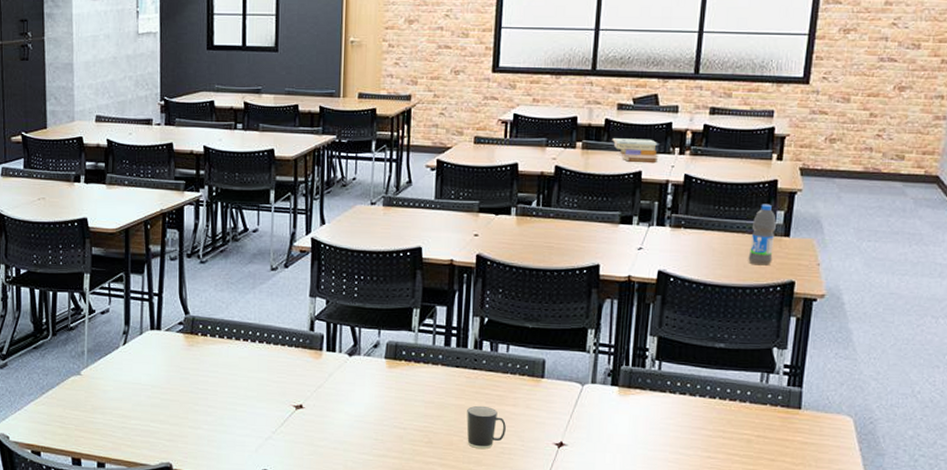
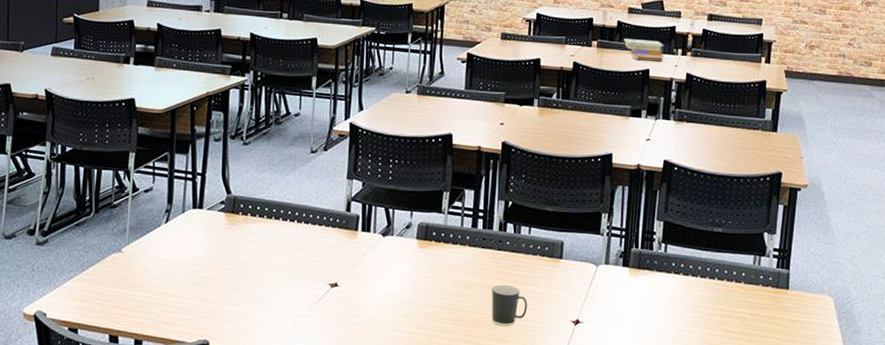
water bottle: present [748,204,776,266] -> none [742,102,765,158]

